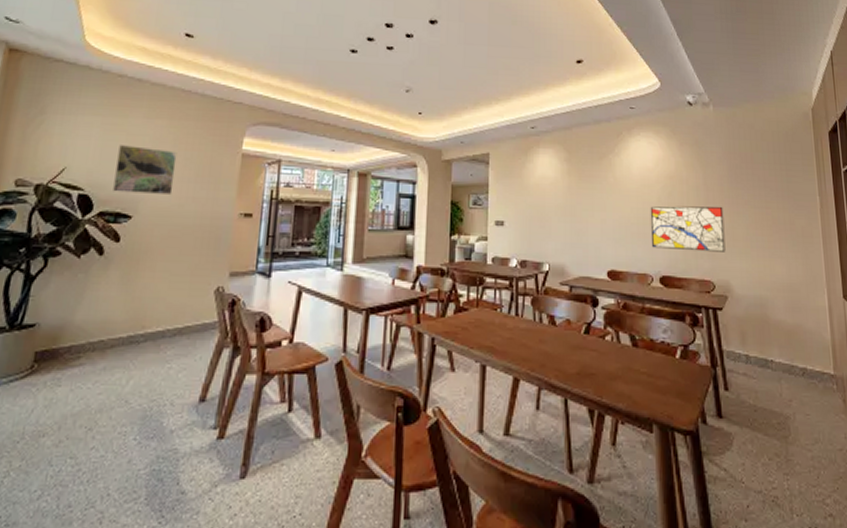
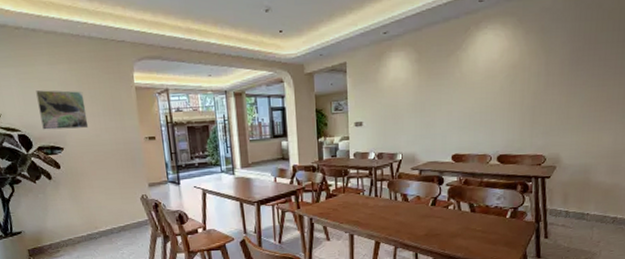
wall art: present [650,206,726,252] -> none [491,88,561,132]

